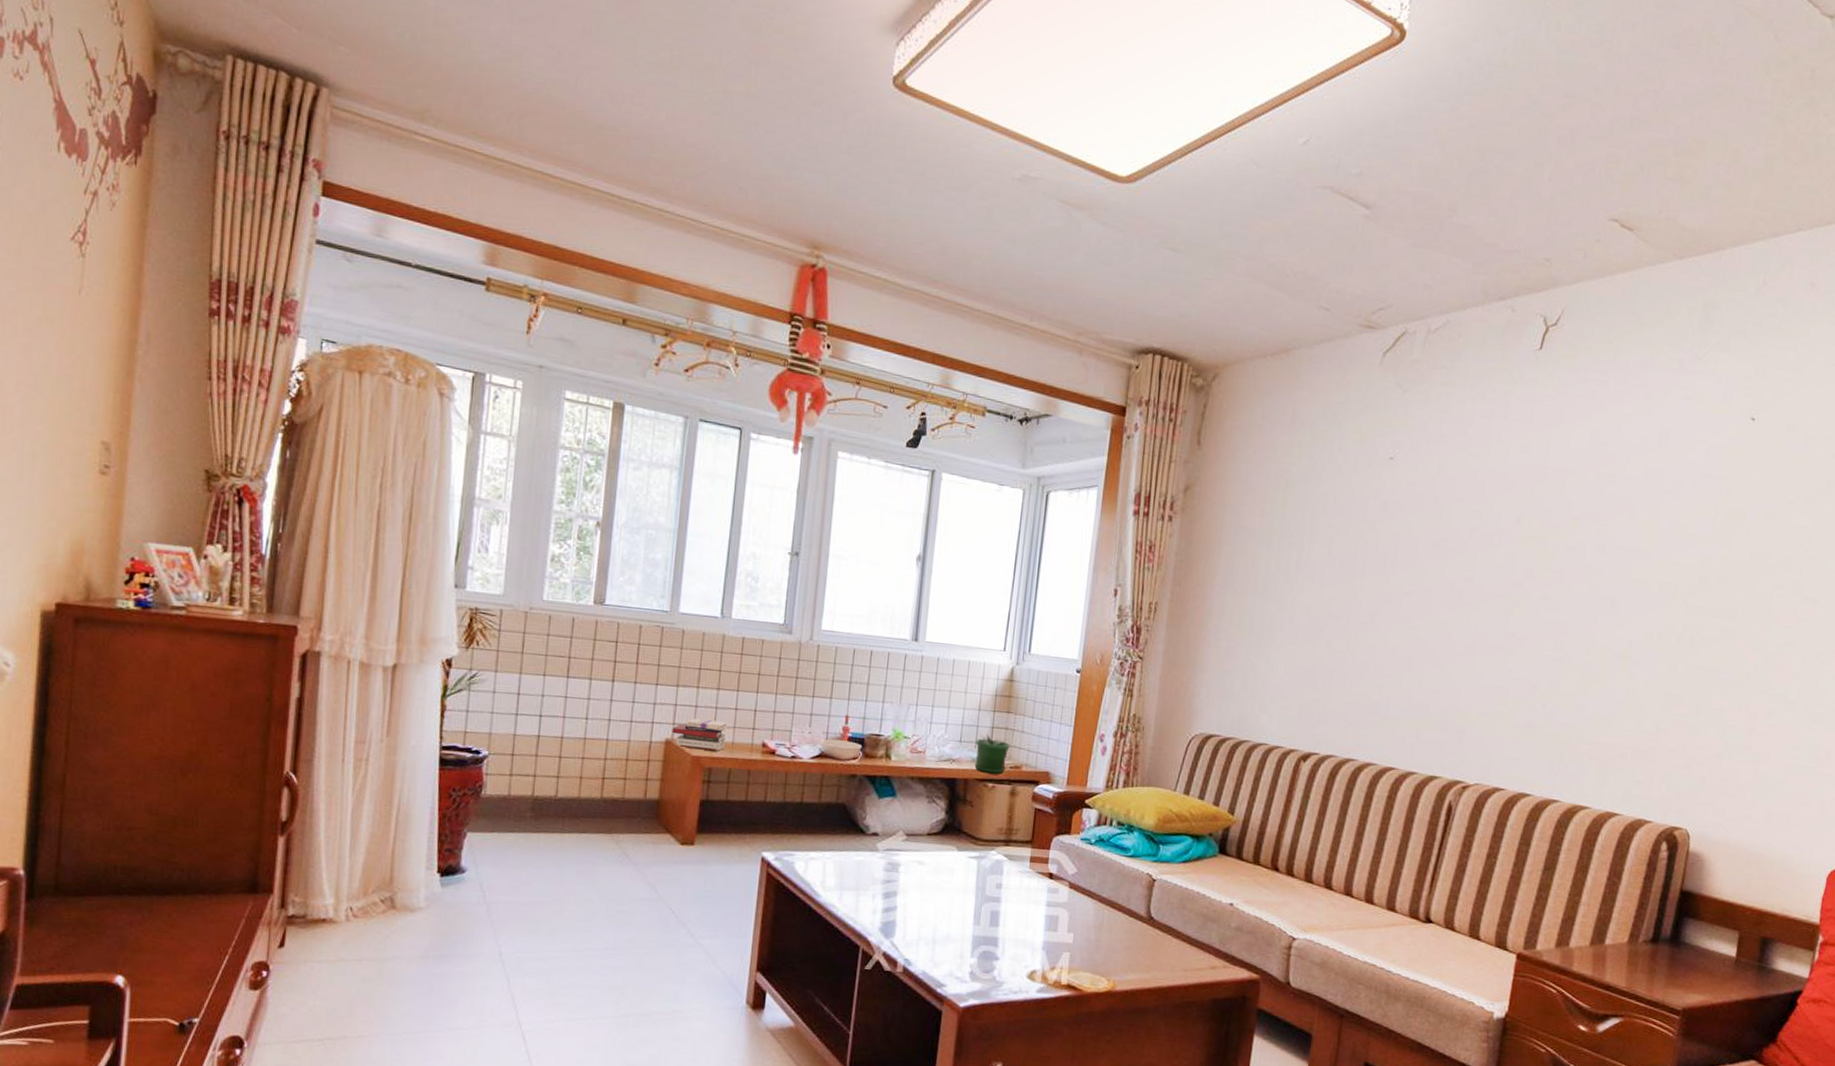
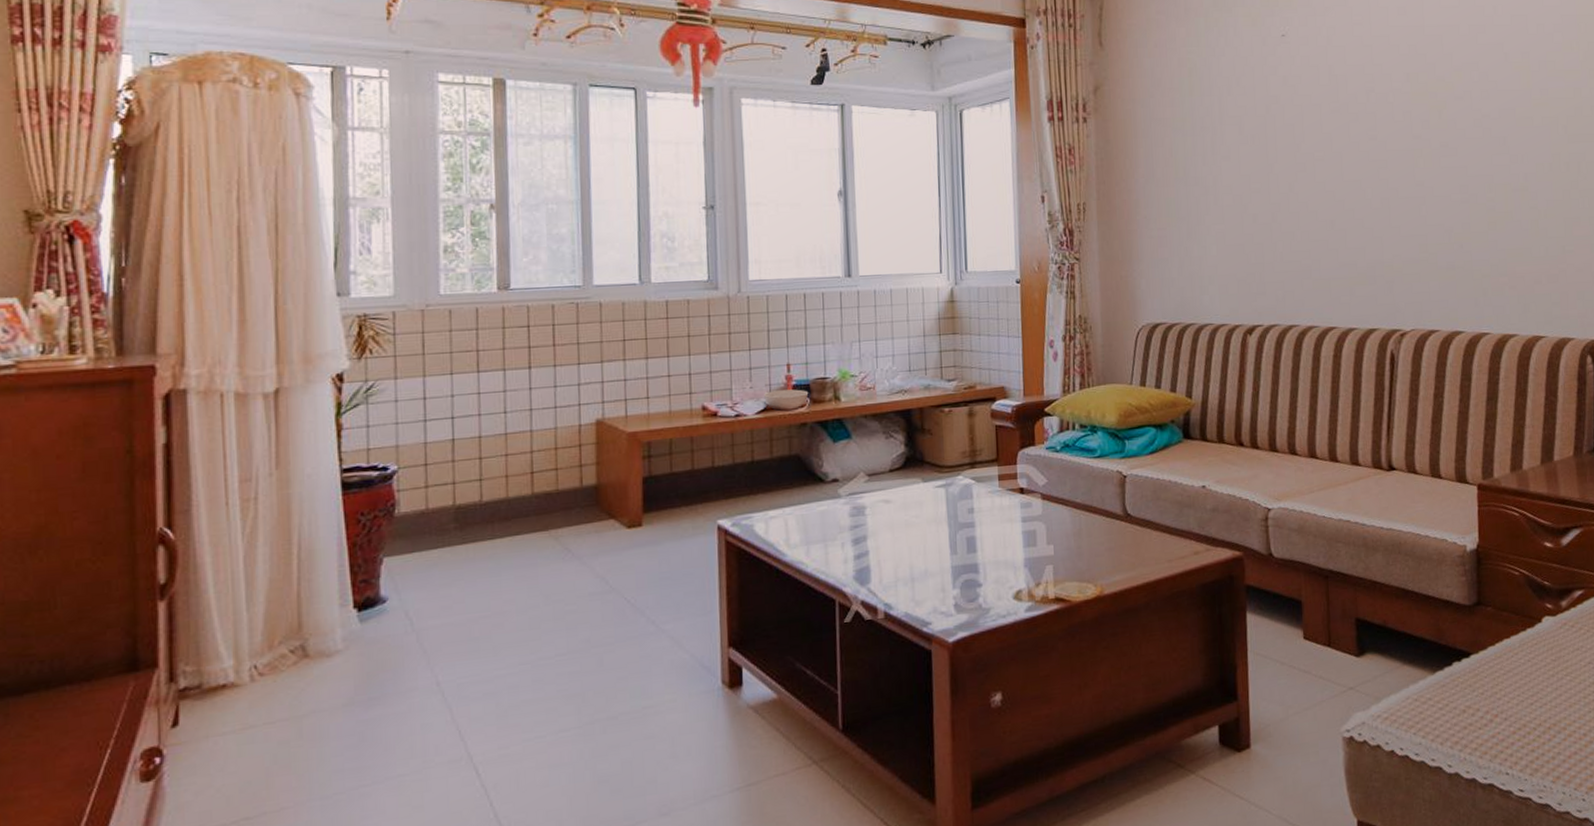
books: present [672,718,728,752] -> none [602,391,663,425]
planter: present [974,734,1013,775] -> none [925,359,963,400]

